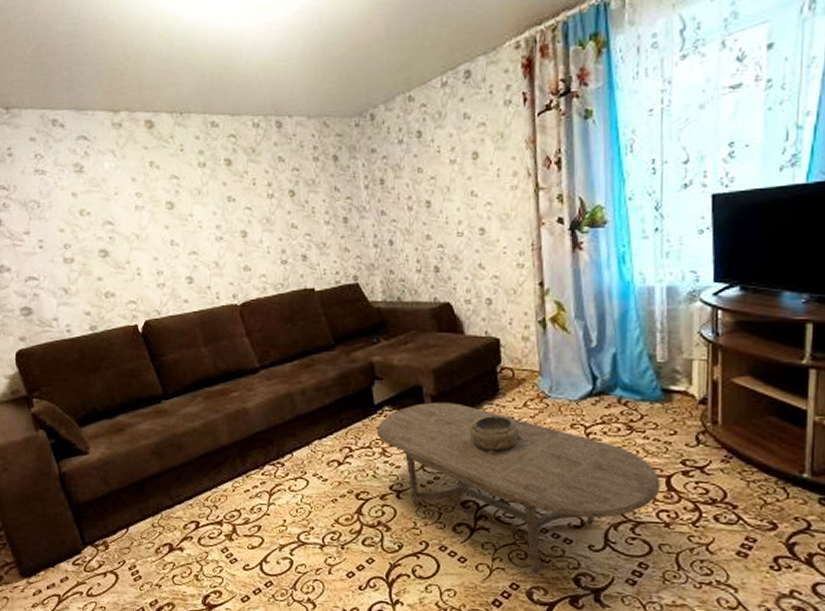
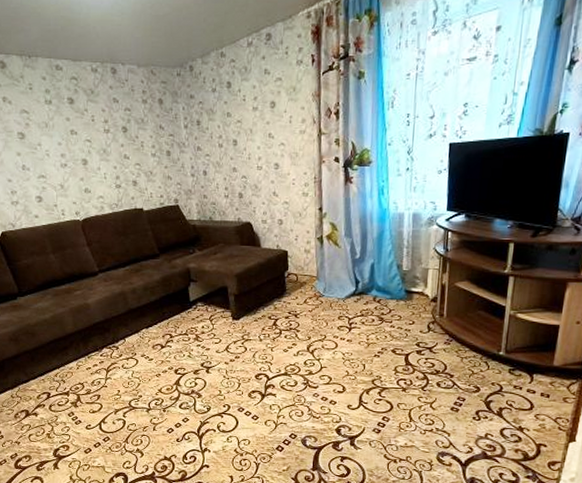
coffee table: present [376,402,660,574] -> none [191,299,401,426]
decorative bowl: present [471,415,521,456] -> none [264,309,302,340]

